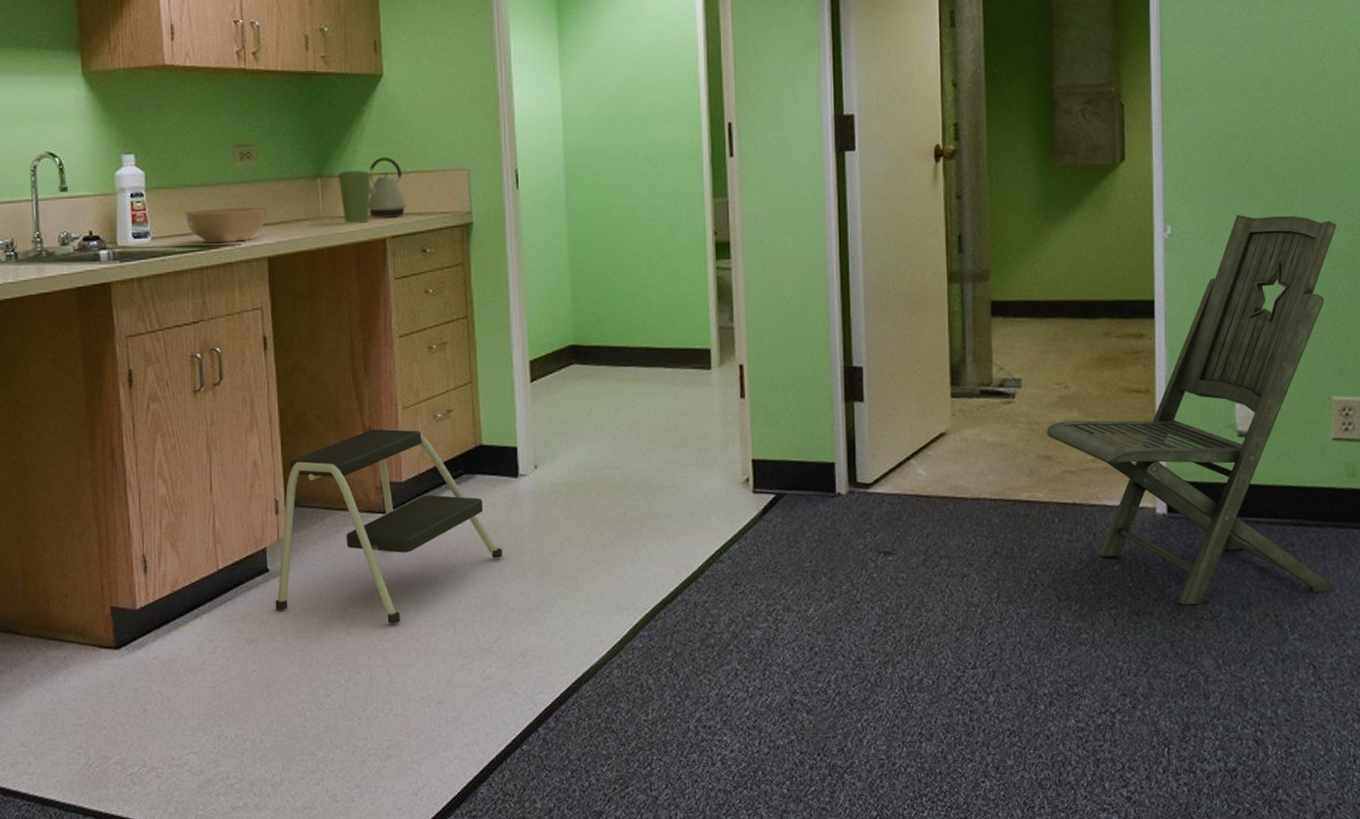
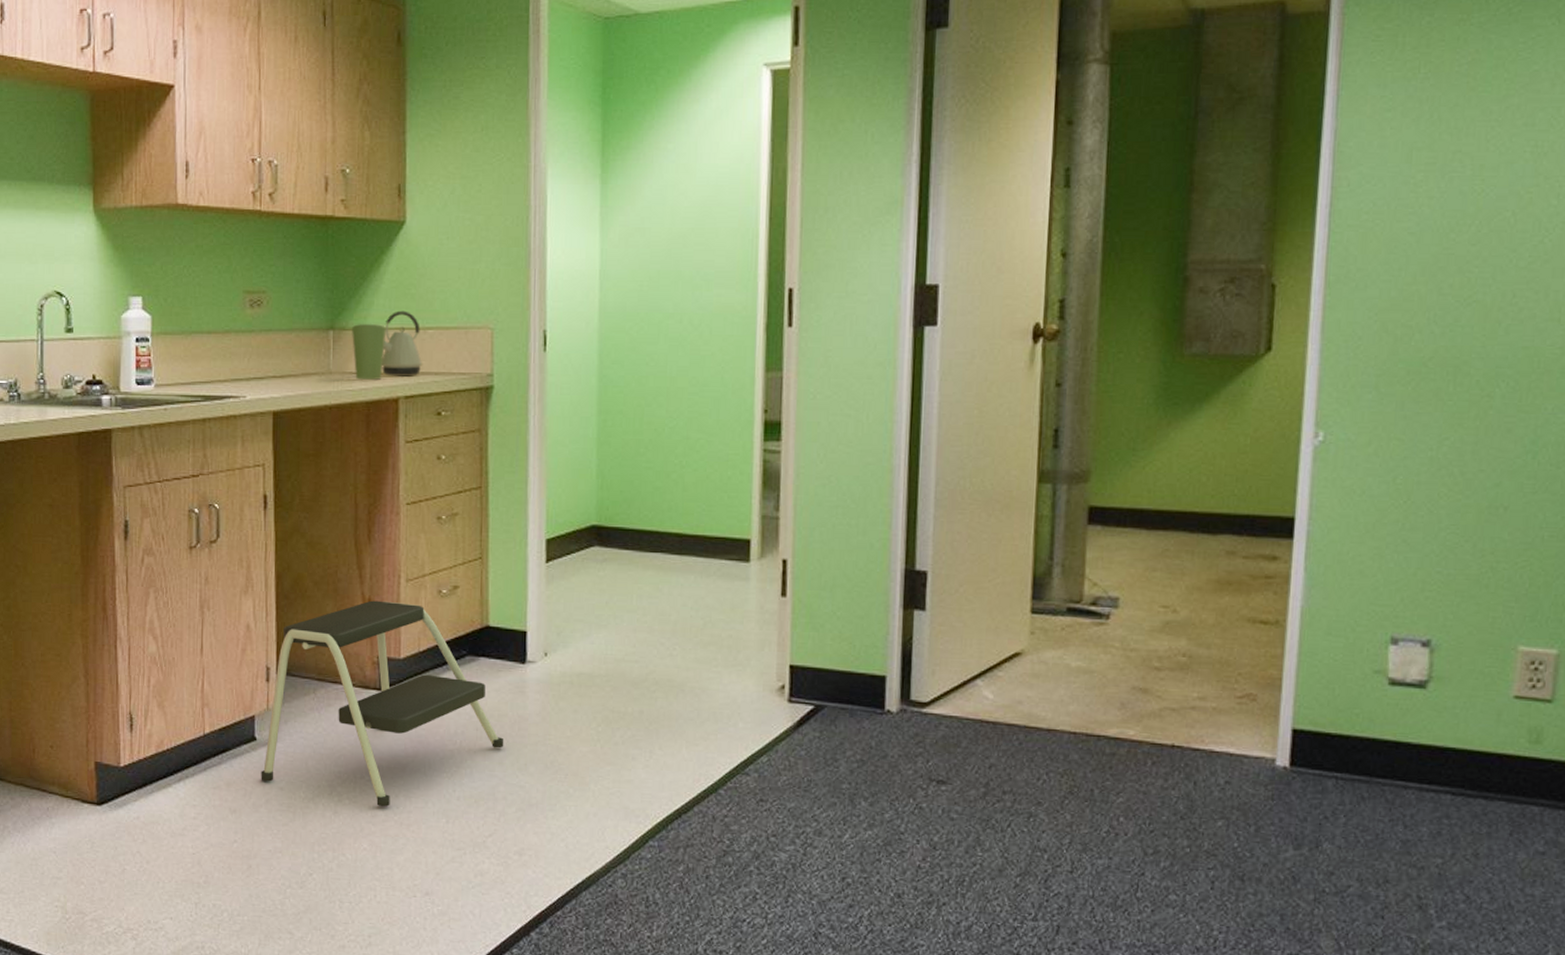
bowl: present [183,206,267,243] -> none [189,357,275,394]
folding chair: present [1046,214,1337,606] -> none [1145,422,1544,876]

